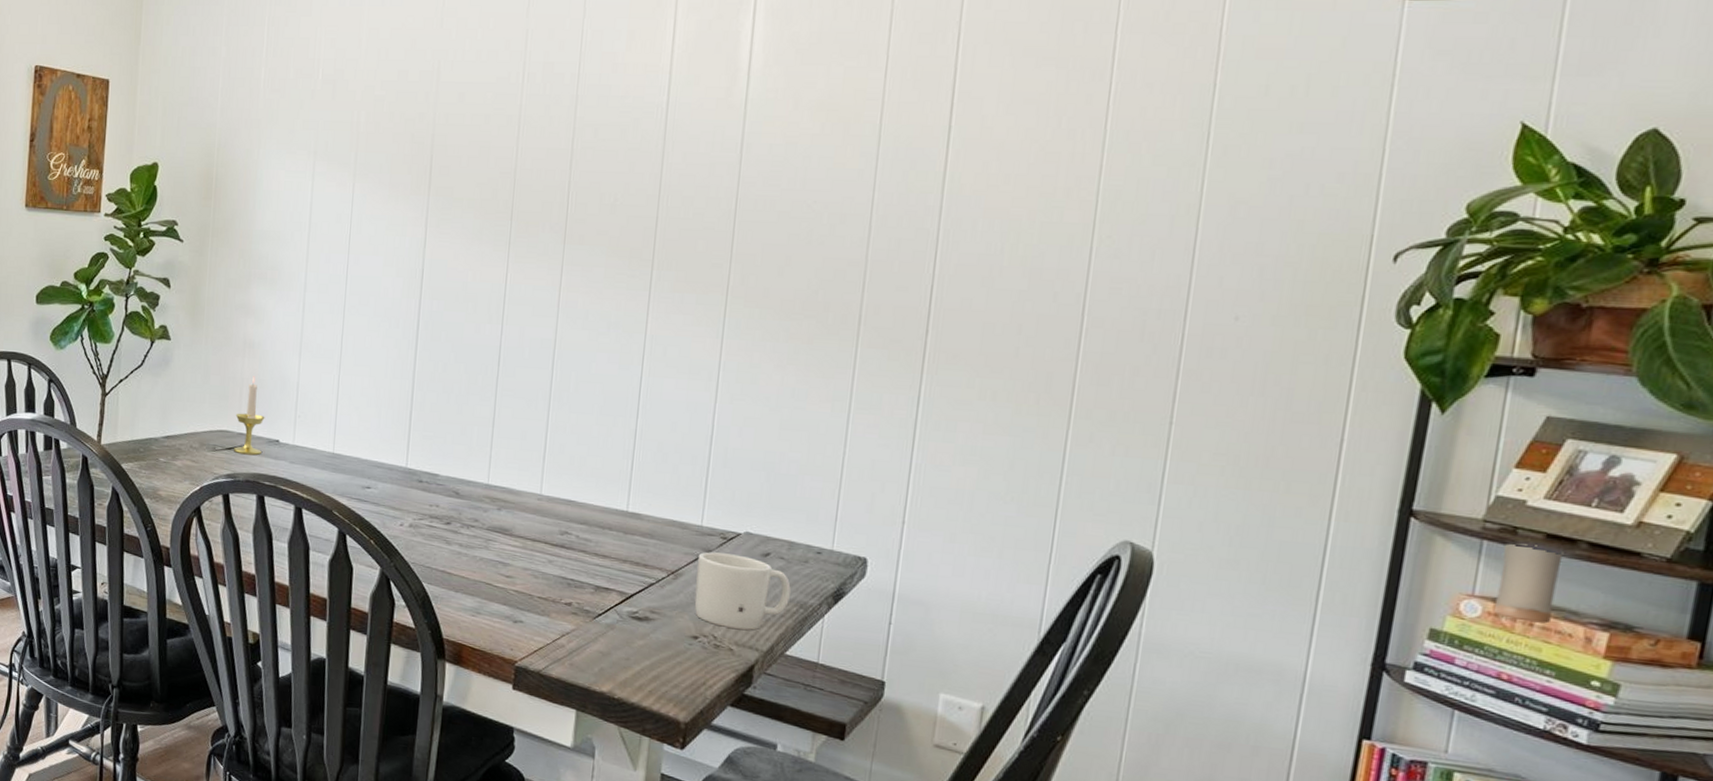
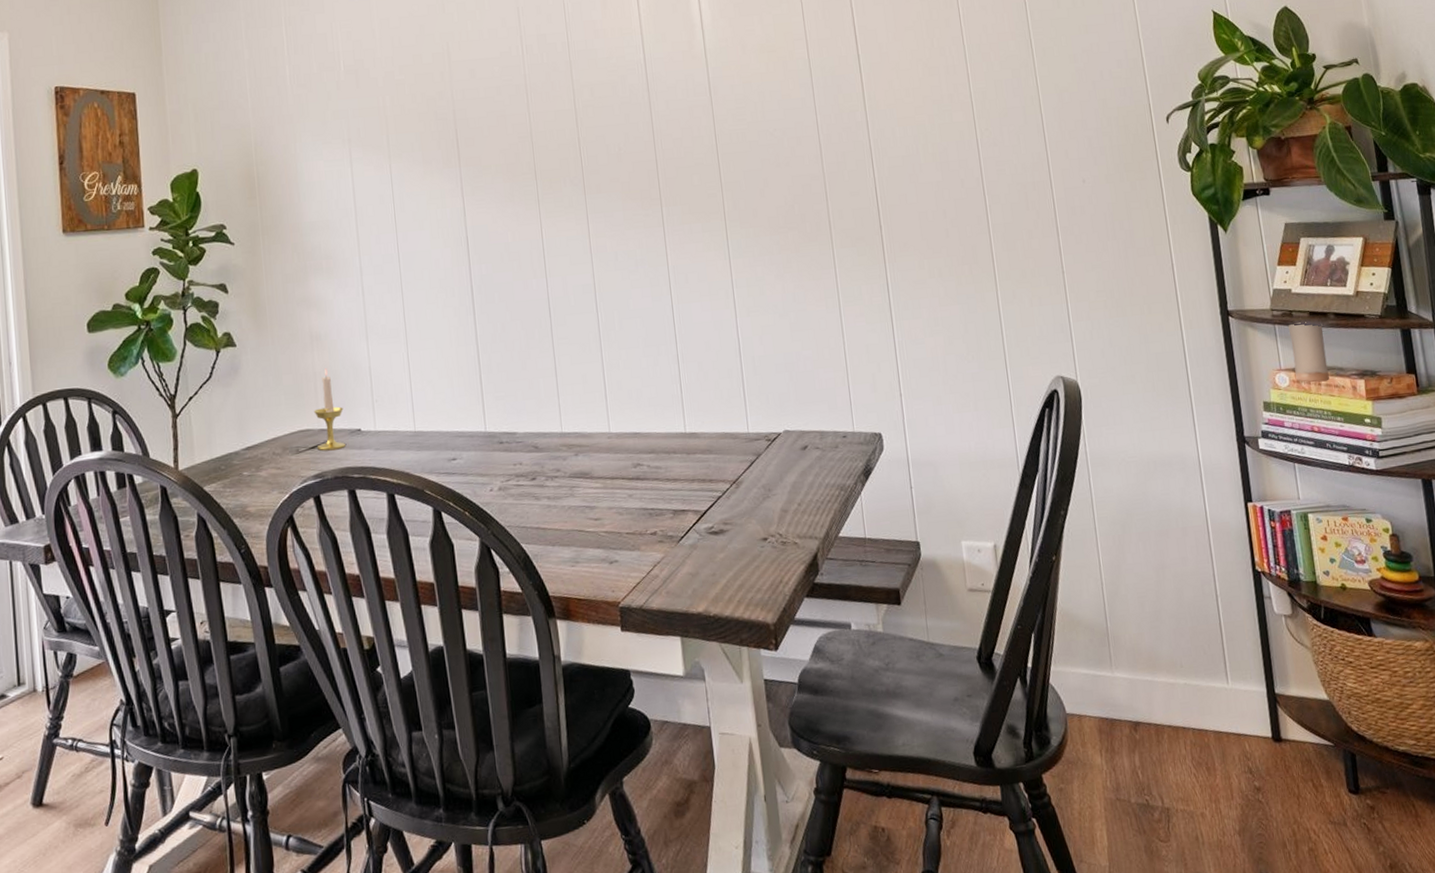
mug: present [694,552,791,631] -> none [751,453,832,524]

